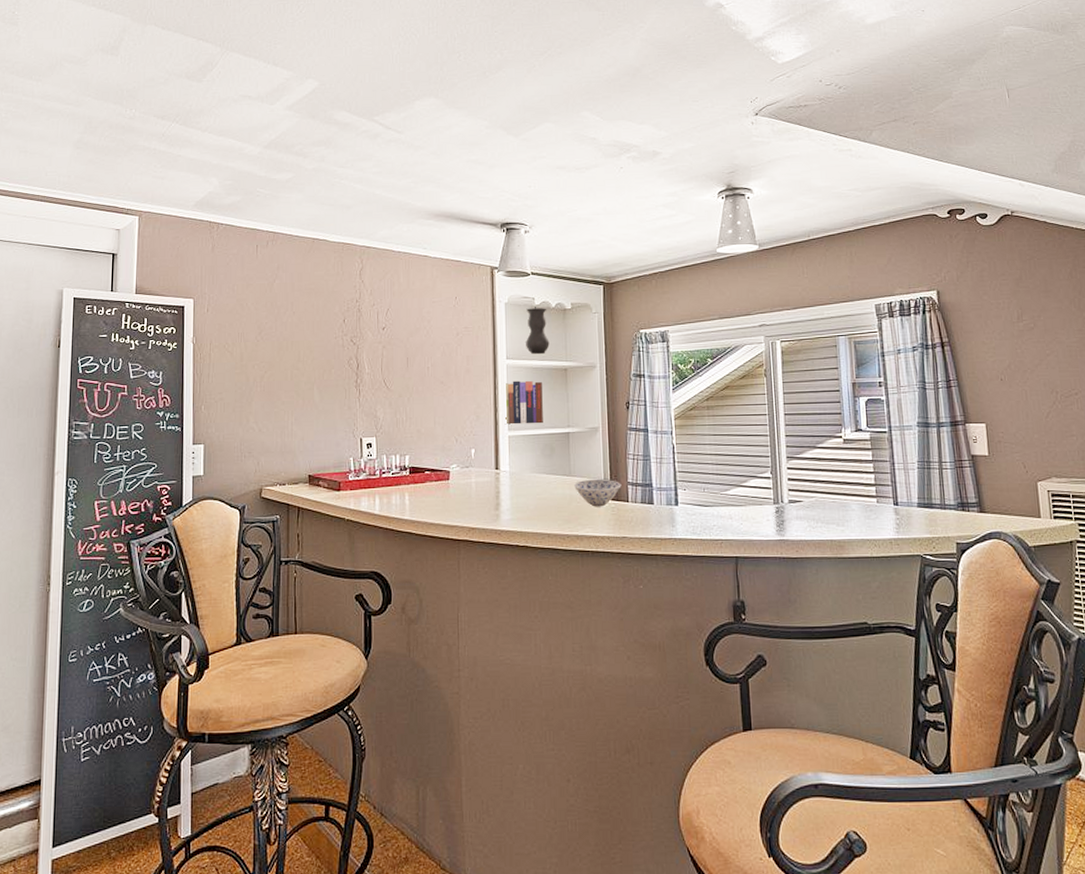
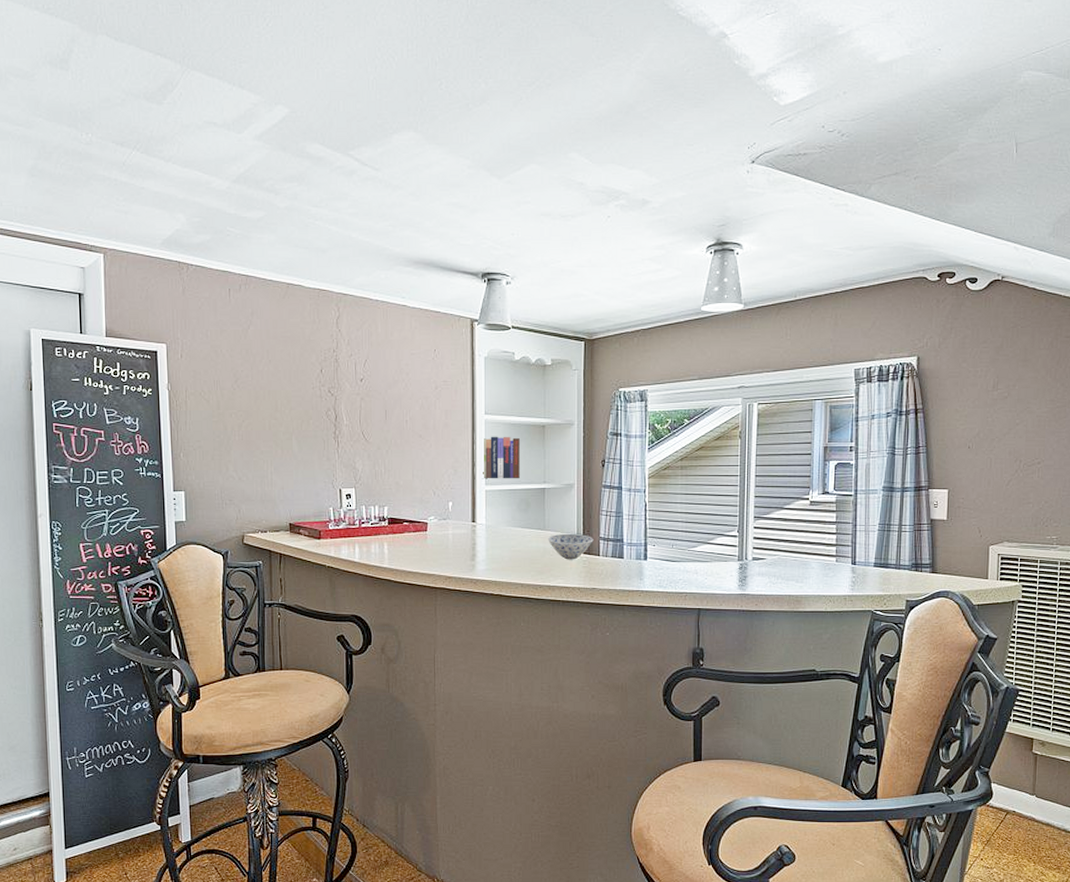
vase: present [526,308,550,355] -> none [505,363,528,411]

